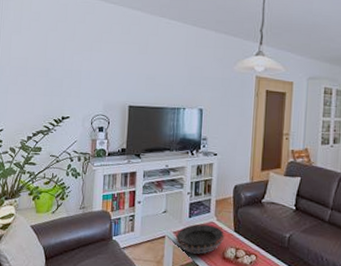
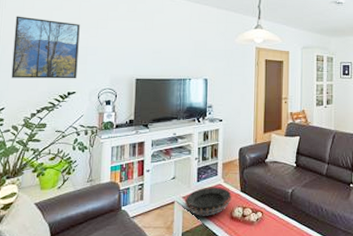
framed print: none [9,36,74,104] -> present [11,16,80,79]

